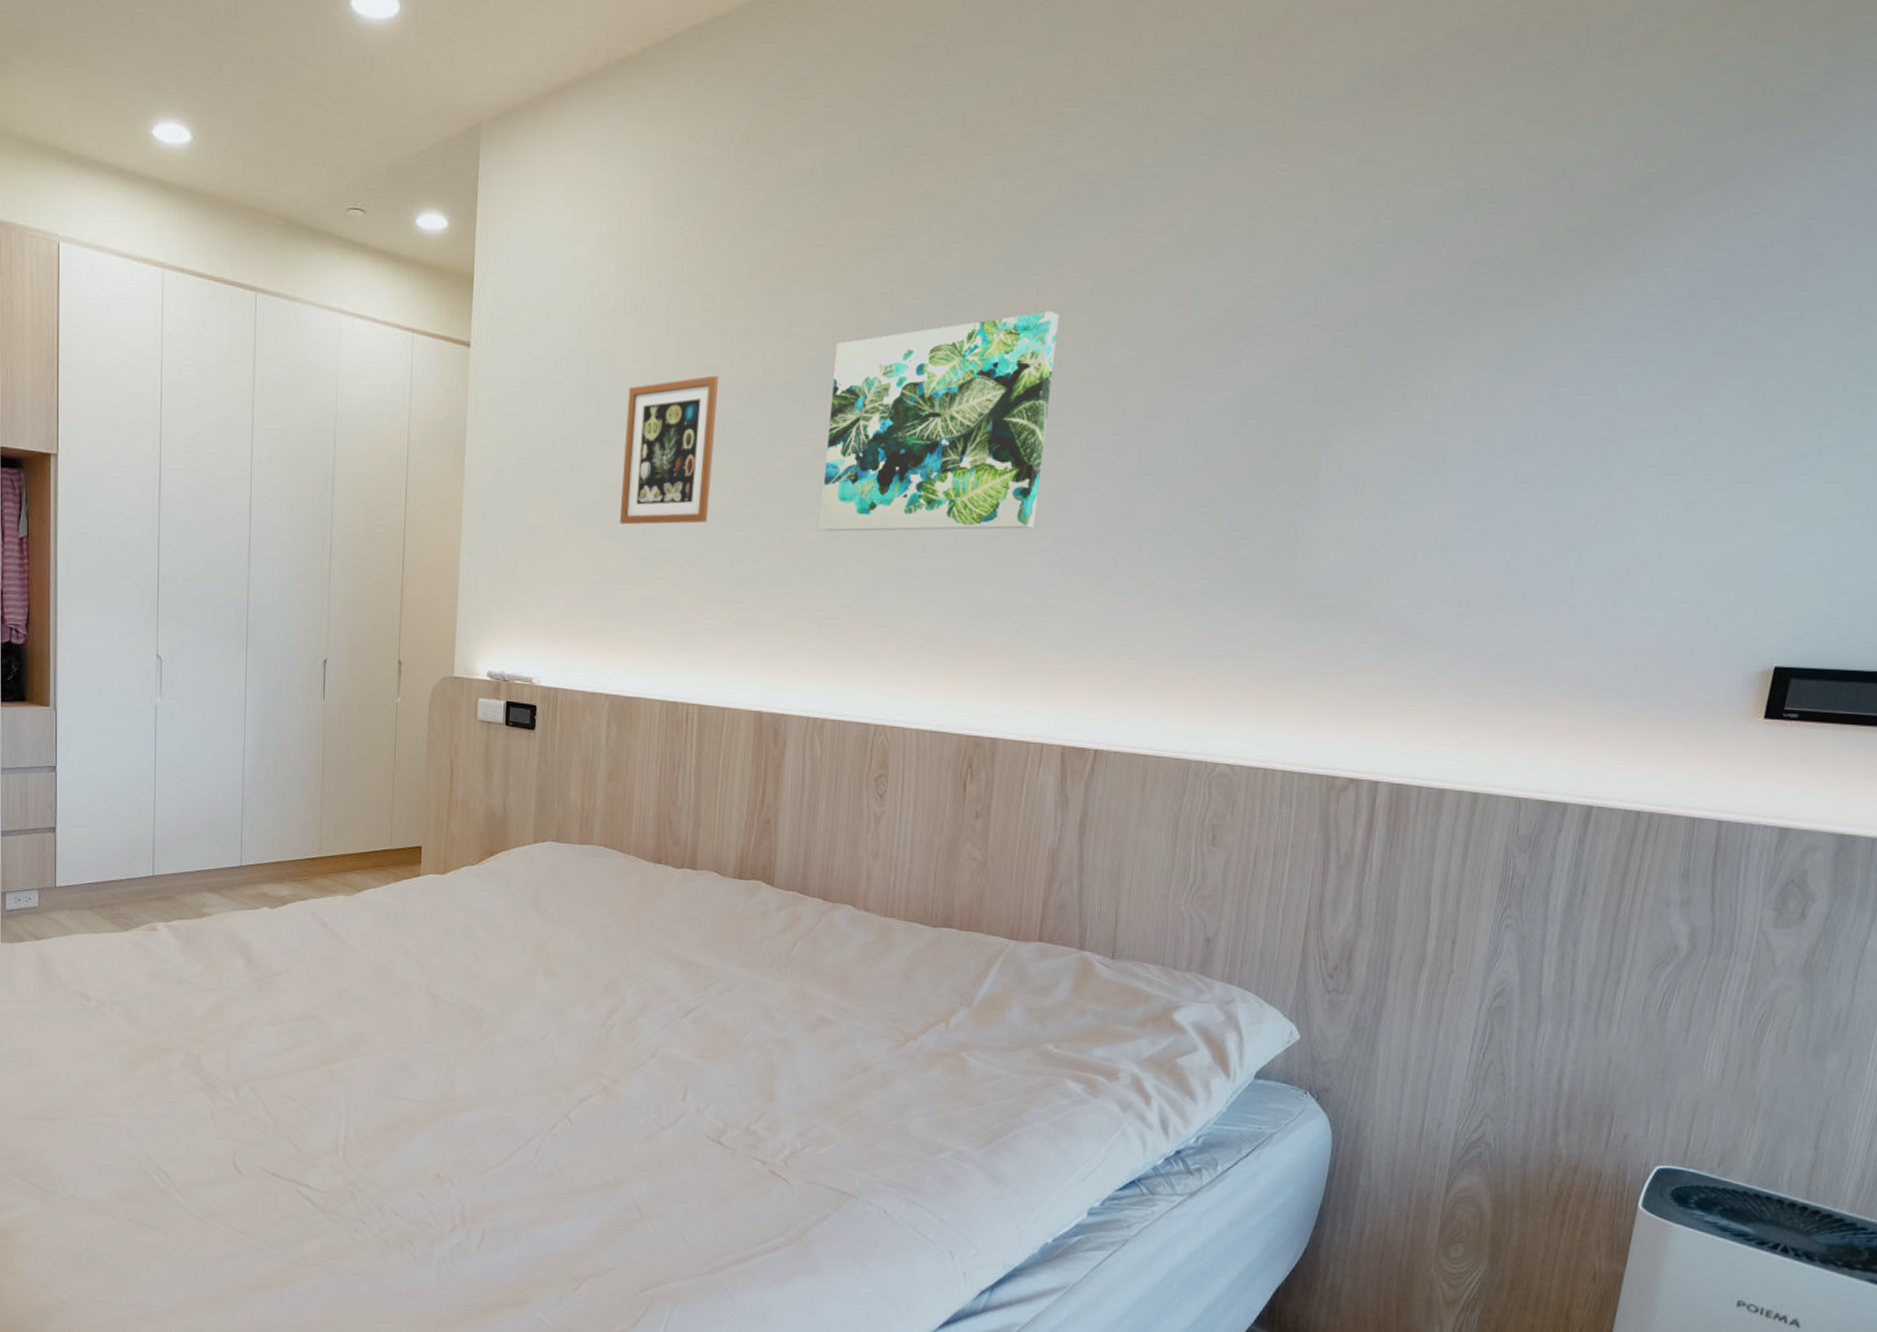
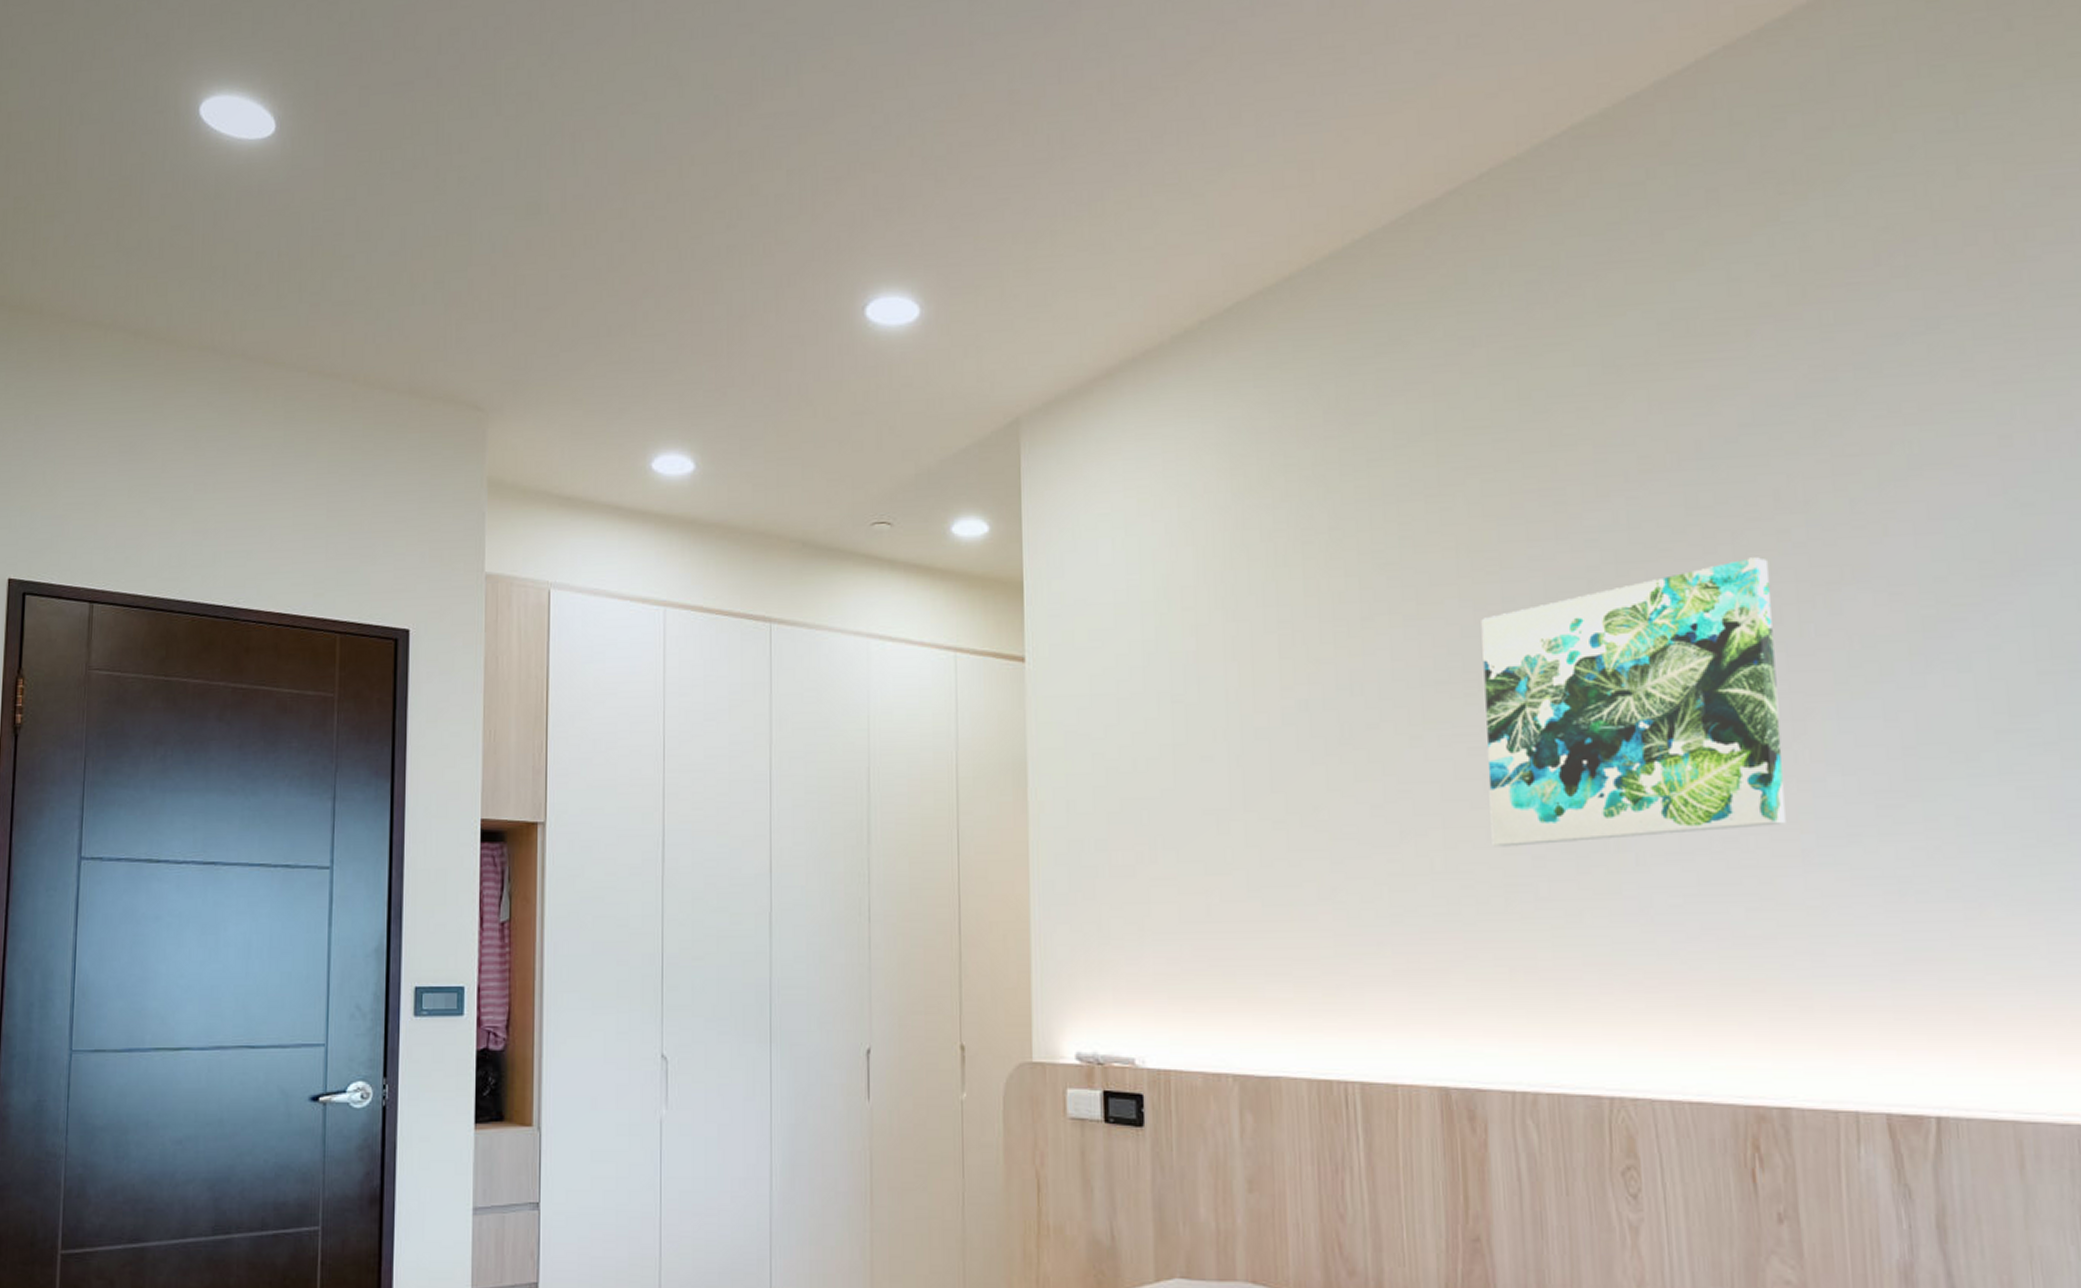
picture frame: present [620,375,719,525] -> none [1223,669,1343,857]

